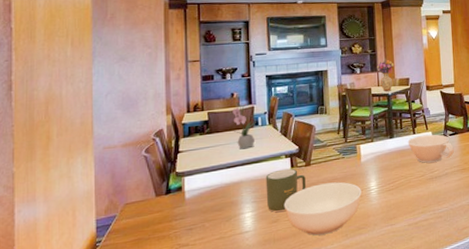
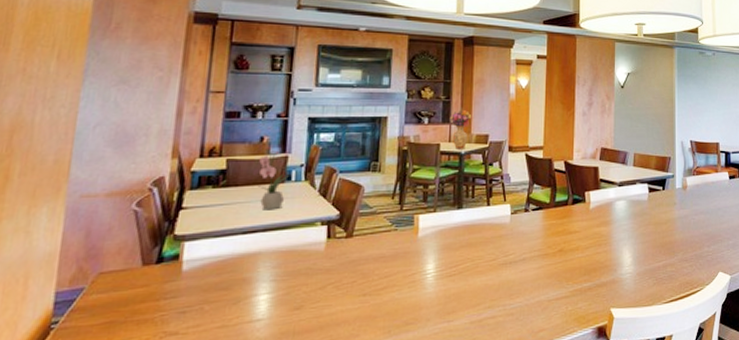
mug: present [265,168,306,213] -> none [289,239,345,297]
bowl: present [283,182,362,236] -> none [311,261,415,330]
cup: present [407,134,455,163] -> none [479,207,537,243]

